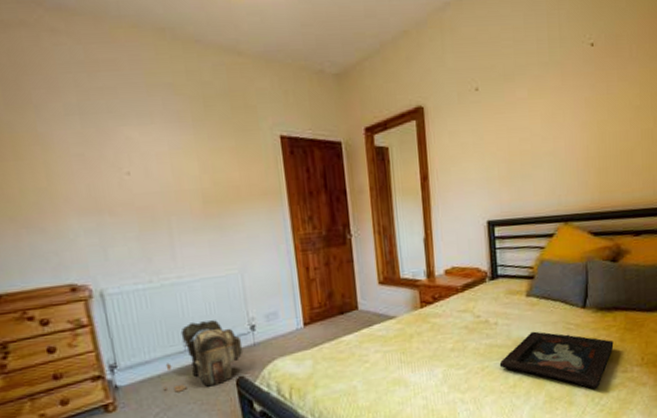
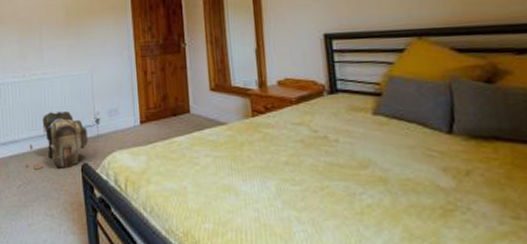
decorative tray: present [499,331,614,390] -> none [342,154,497,234]

